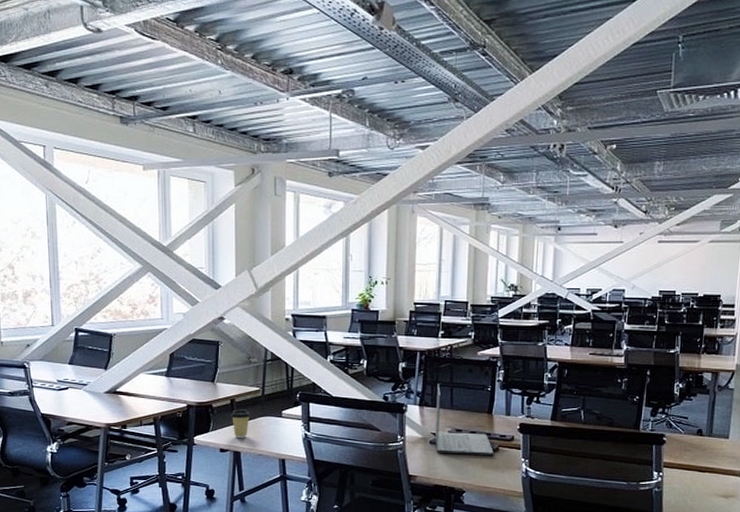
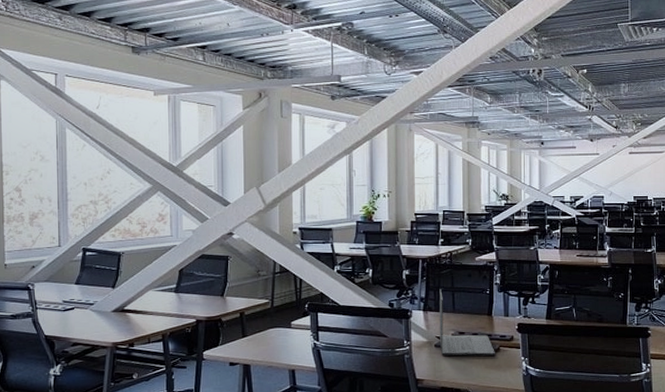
coffee cup: present [230,409,251,439] -> none [240,322,260,352]

